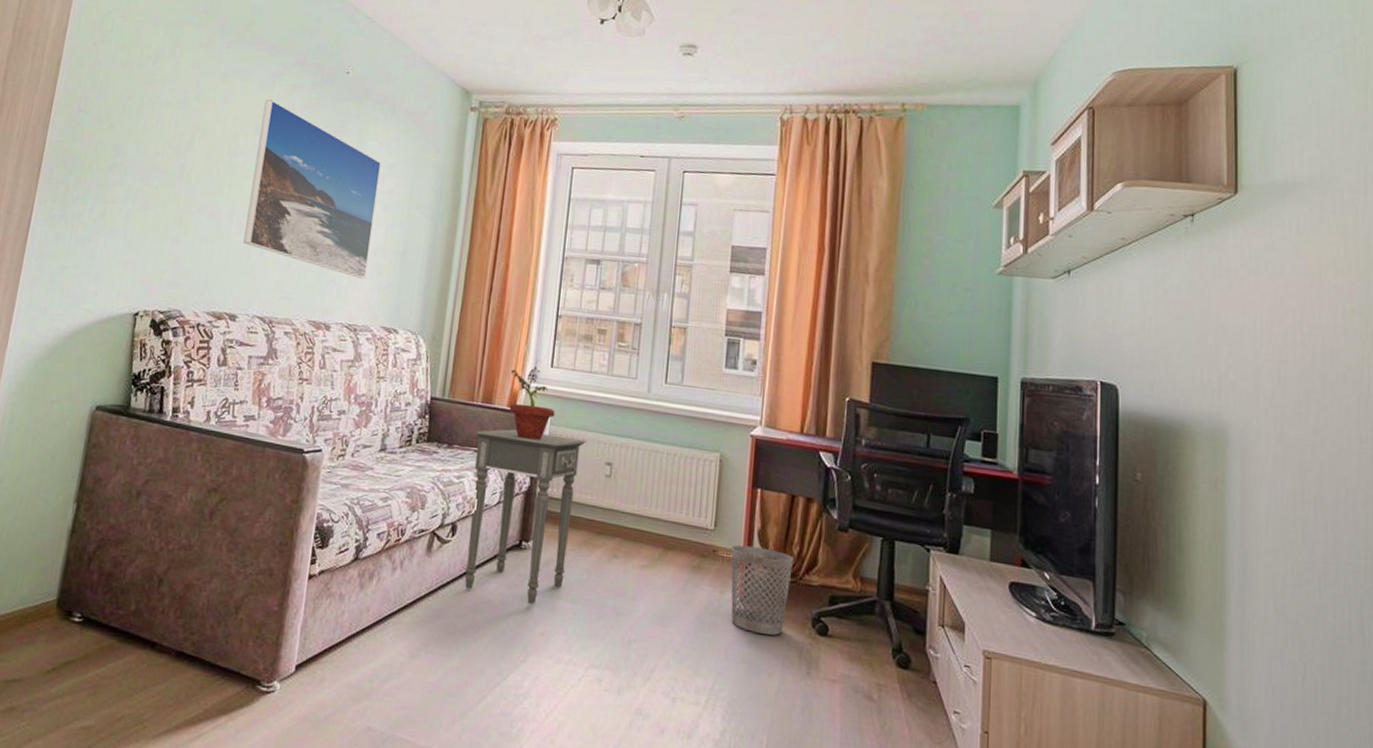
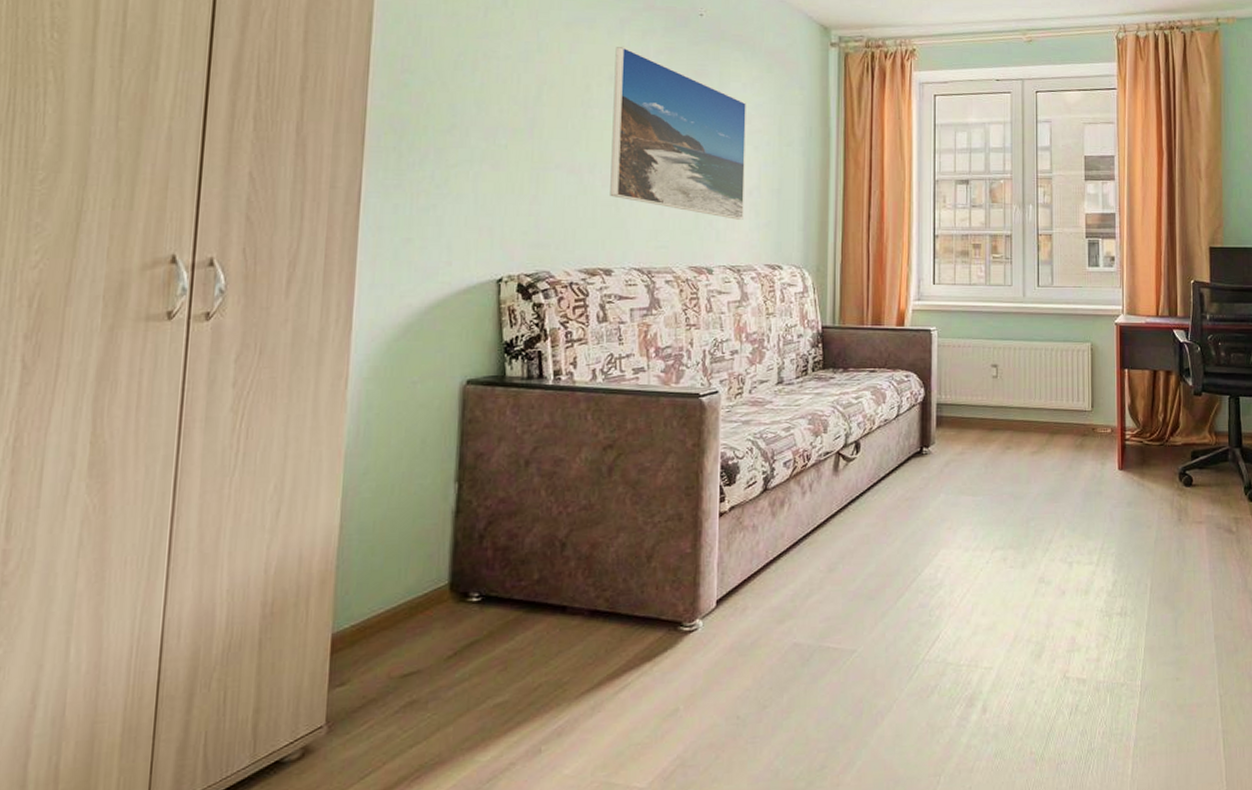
side table: present [465,429,586,605] -> none [870,346,972,503]
potted plant: present [509,366,555,440] -> none [897,285,941,353]
wastebasket: present [730,544,793,636] -> none [1107,419,1160,494]

